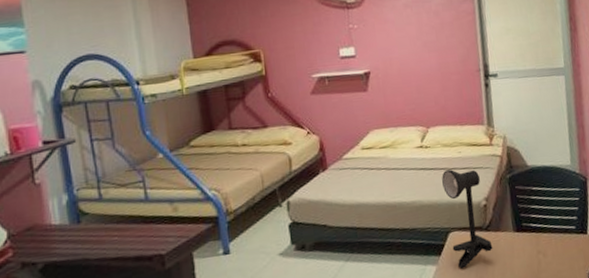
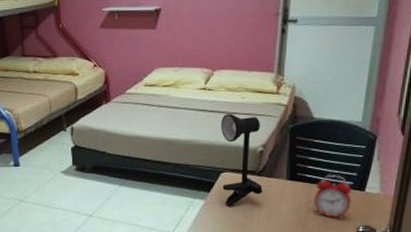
alarm clock: none [542,220,578,267] -> present [314,174,352,219]

